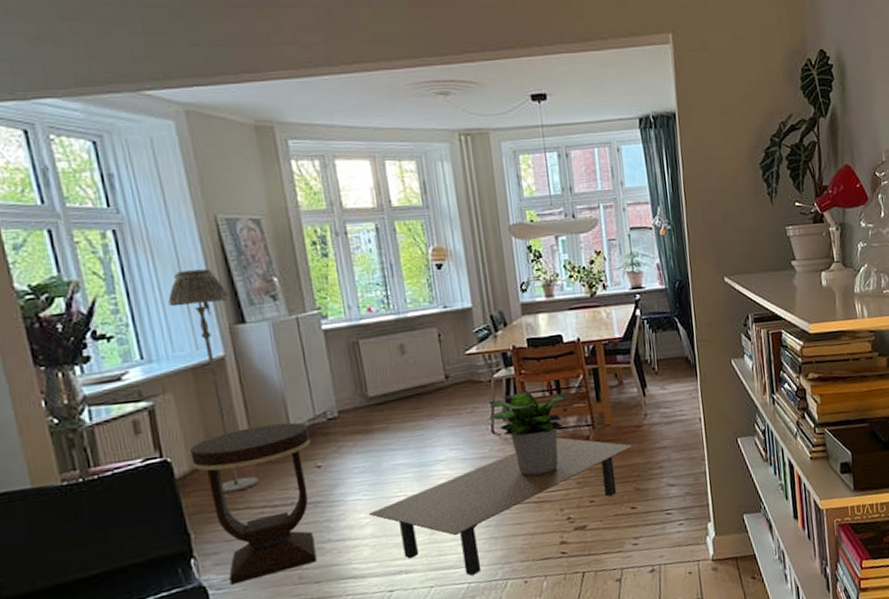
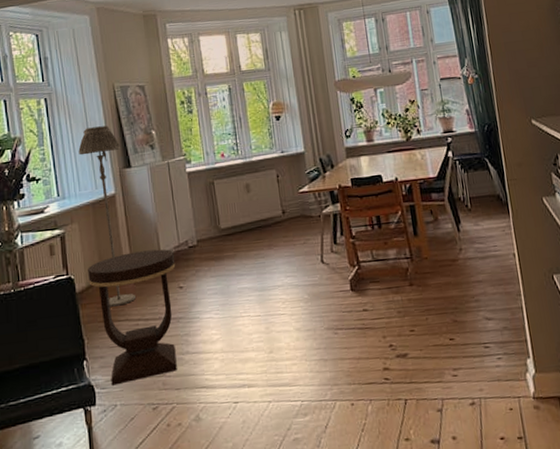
coffee table: present [368,437,633,576] -> none [219,268,450,394]
potted plant: present [484,391,572,476] -> none [315,225,392,304]

